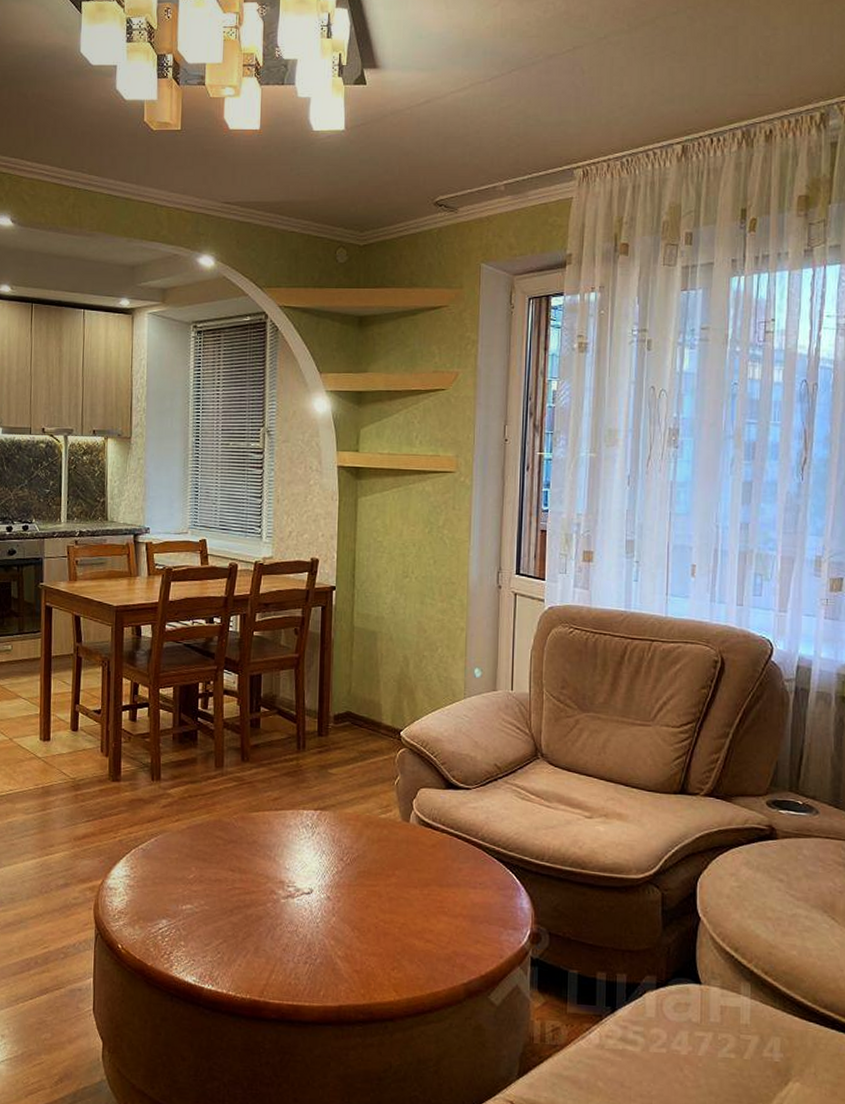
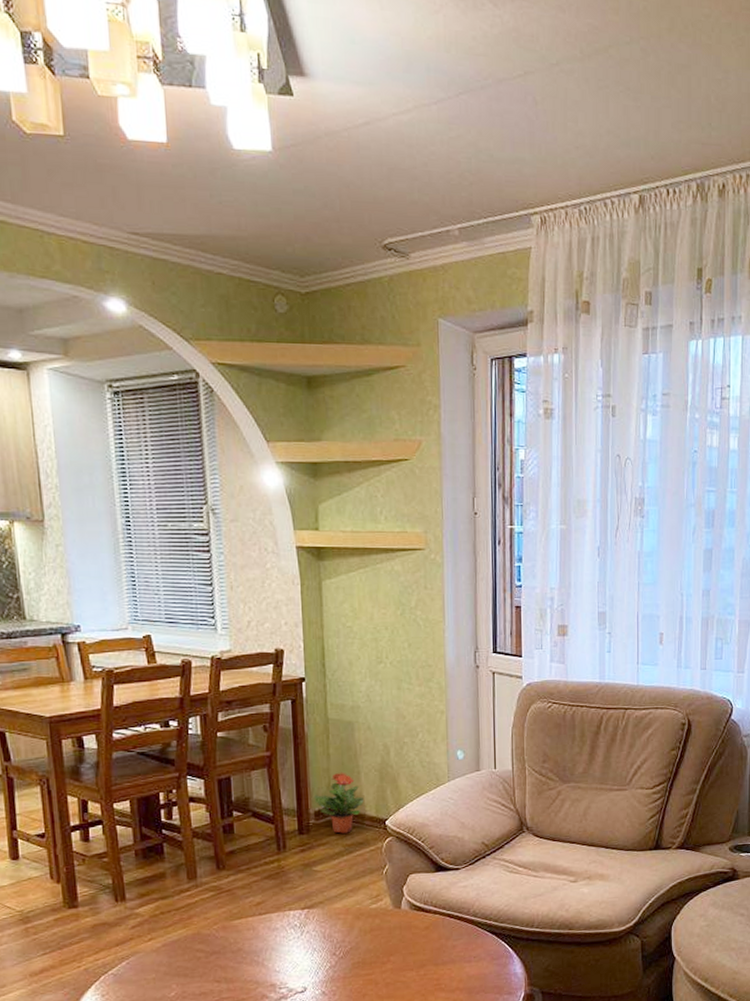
potted plant: none [334,679,381,740] -> present [314,772,364,834]

